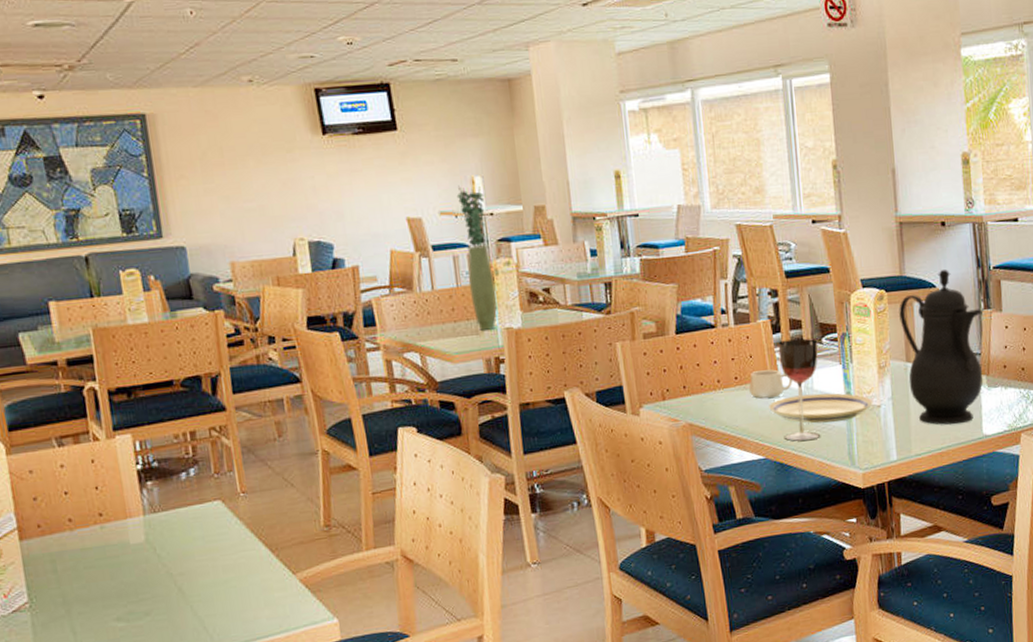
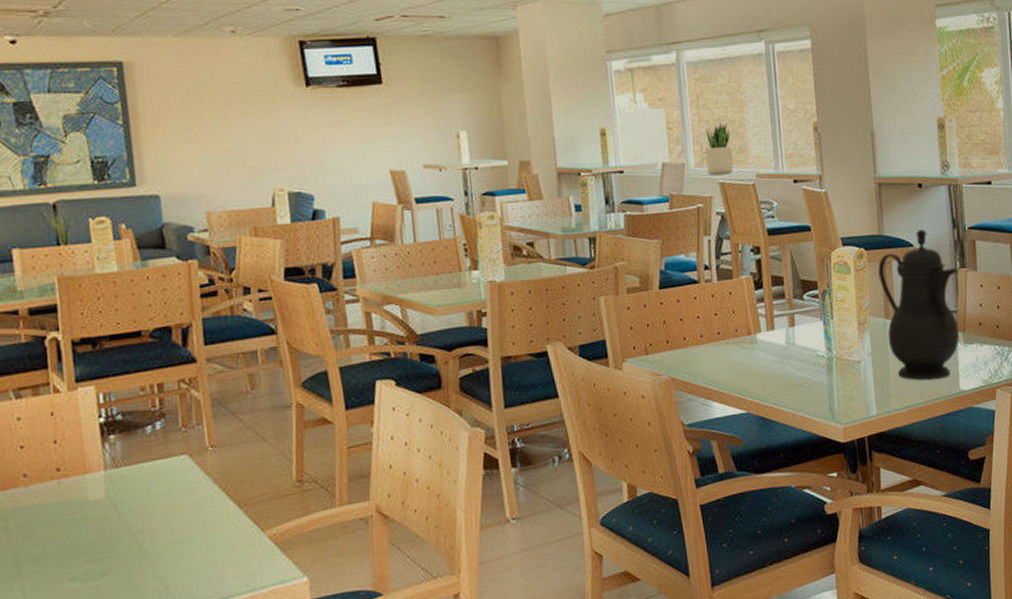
vase: present [456,185,497,331] -> none [441,139,480,284]
planter: none [721,162,750,218] -> present [705,122,734,176]
mug: present [749,369,792,399] -> none [731,325,774,354]
plate: present [769,393,873,424] -> none [751,348,853,379]
wineglass: present [778,338,820,441] -> none [760,294,801,396]

